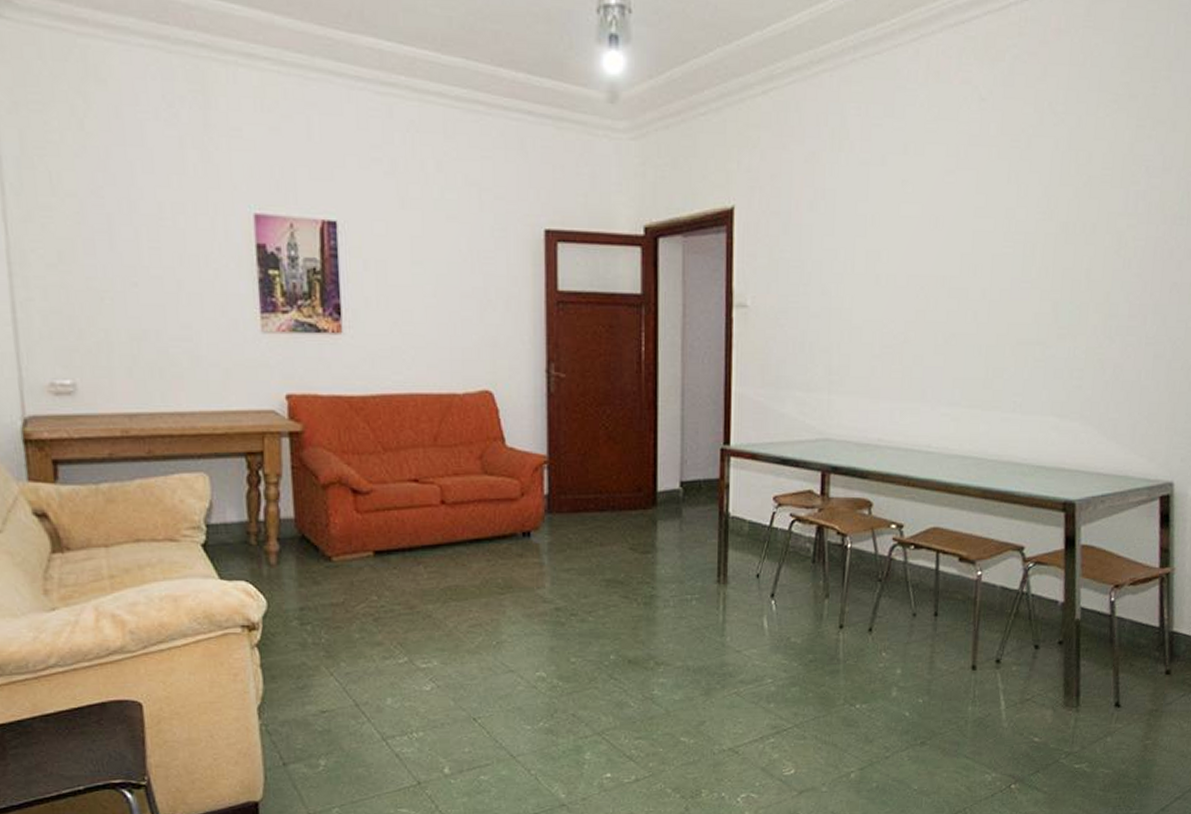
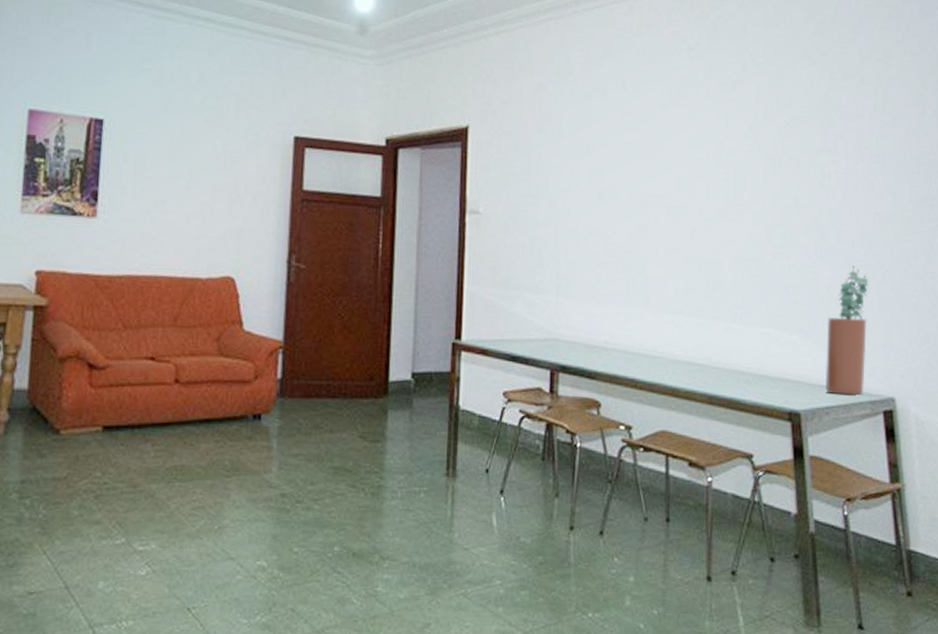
vase: none [1103,344,1158,482] -> present [825,265,868,396]

